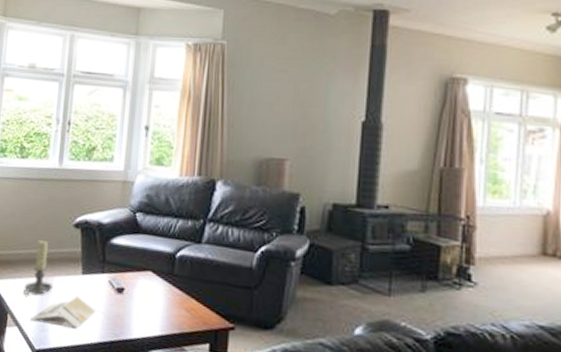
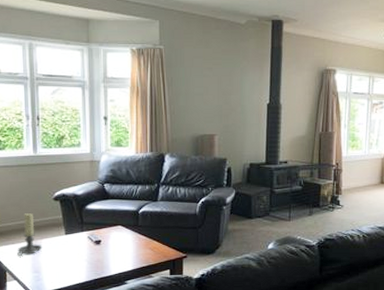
brochure: present [30,296,96,329] -> none [26,251,80,275]

